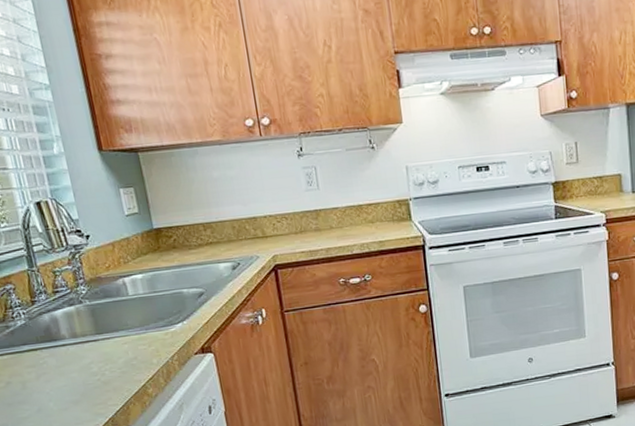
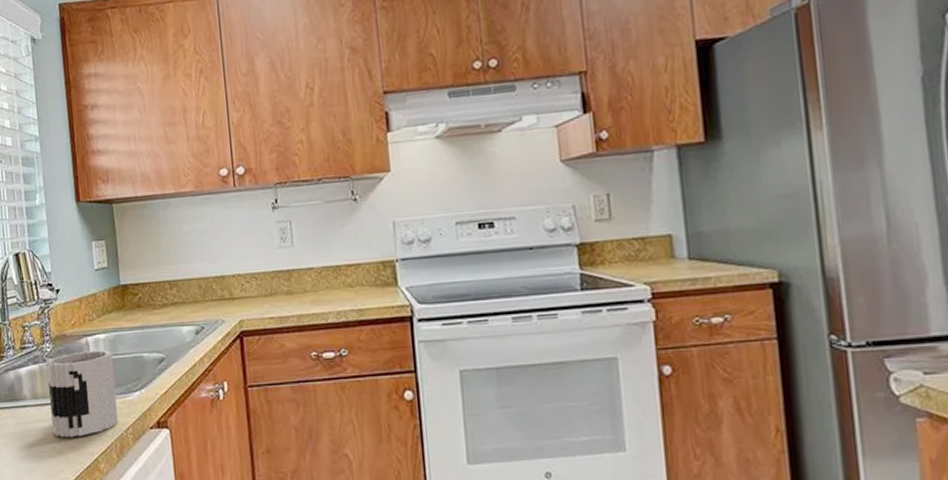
mug: none [83,288,163,370] -> present [47,350,118,438]

